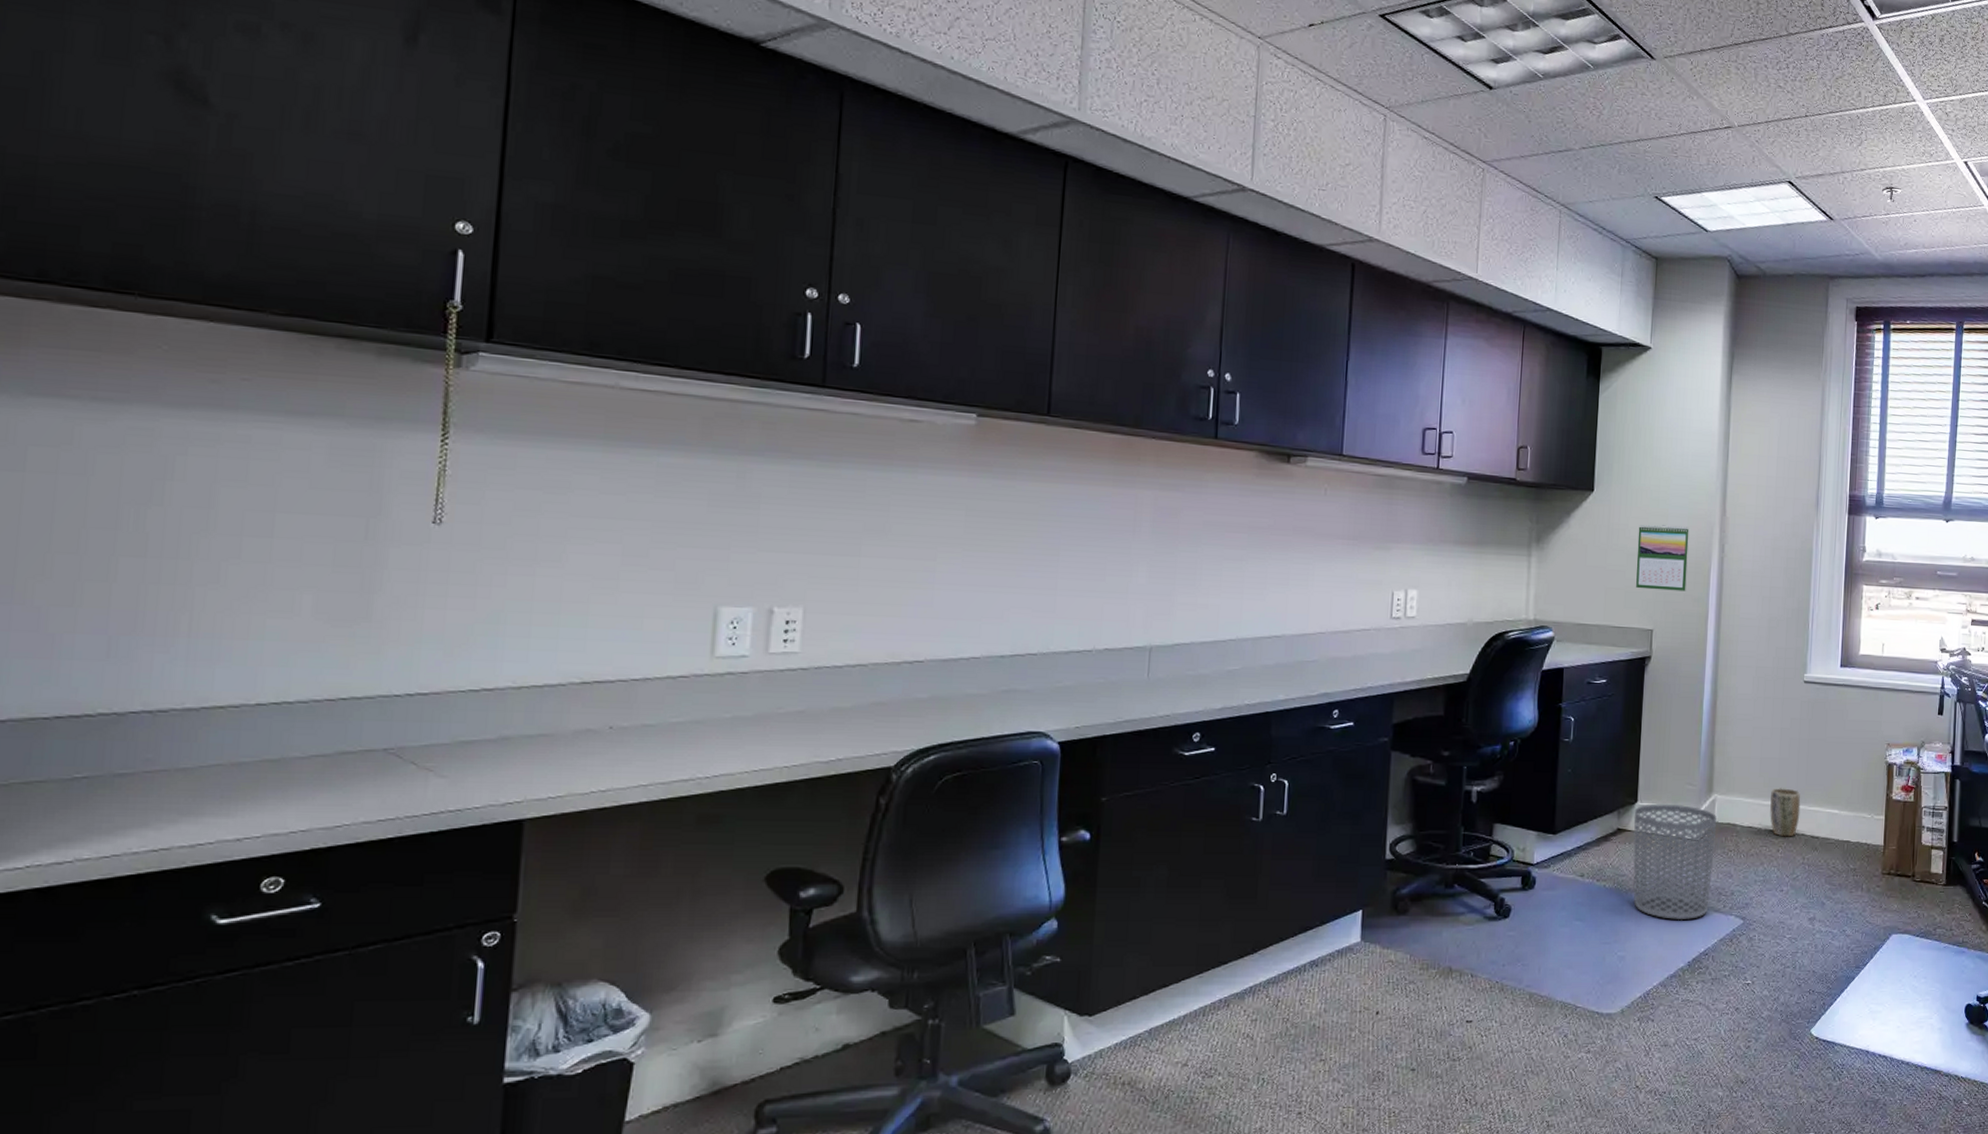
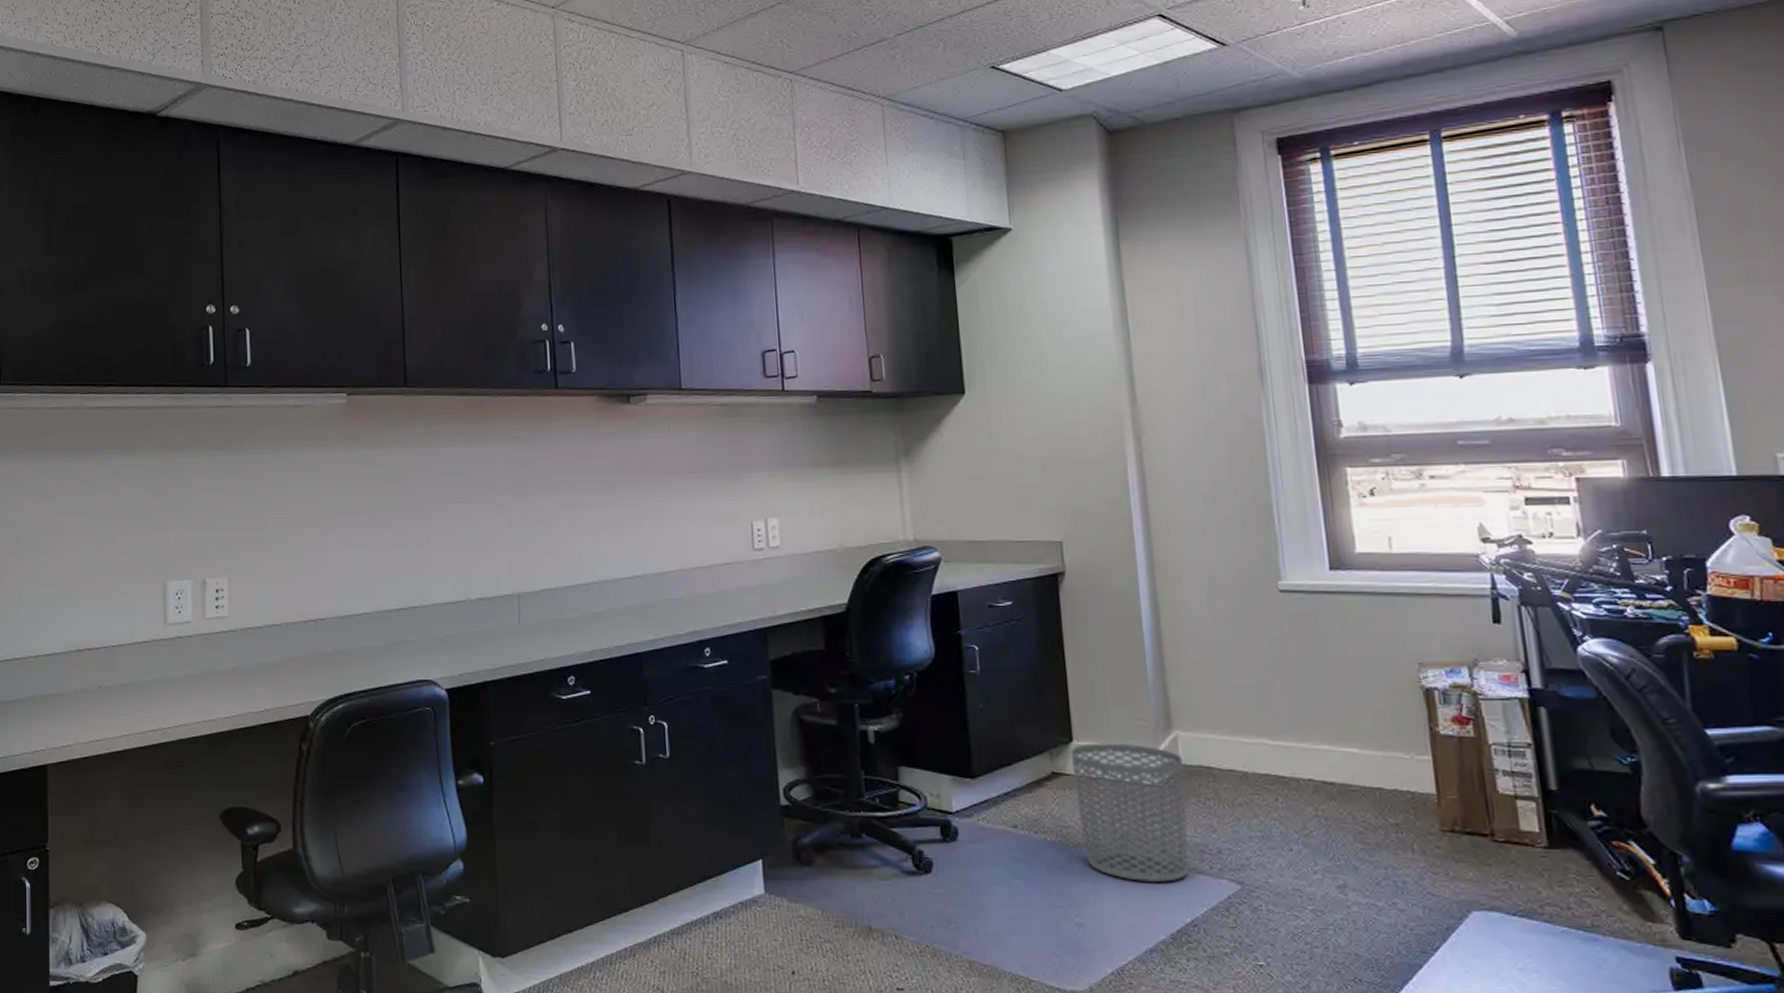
calendar: present [1636,525,1690,592] -> none [1026,421,1098,497]
plant pot: present [1770,788,1801,837] -> none [1254,722,1302,783]

